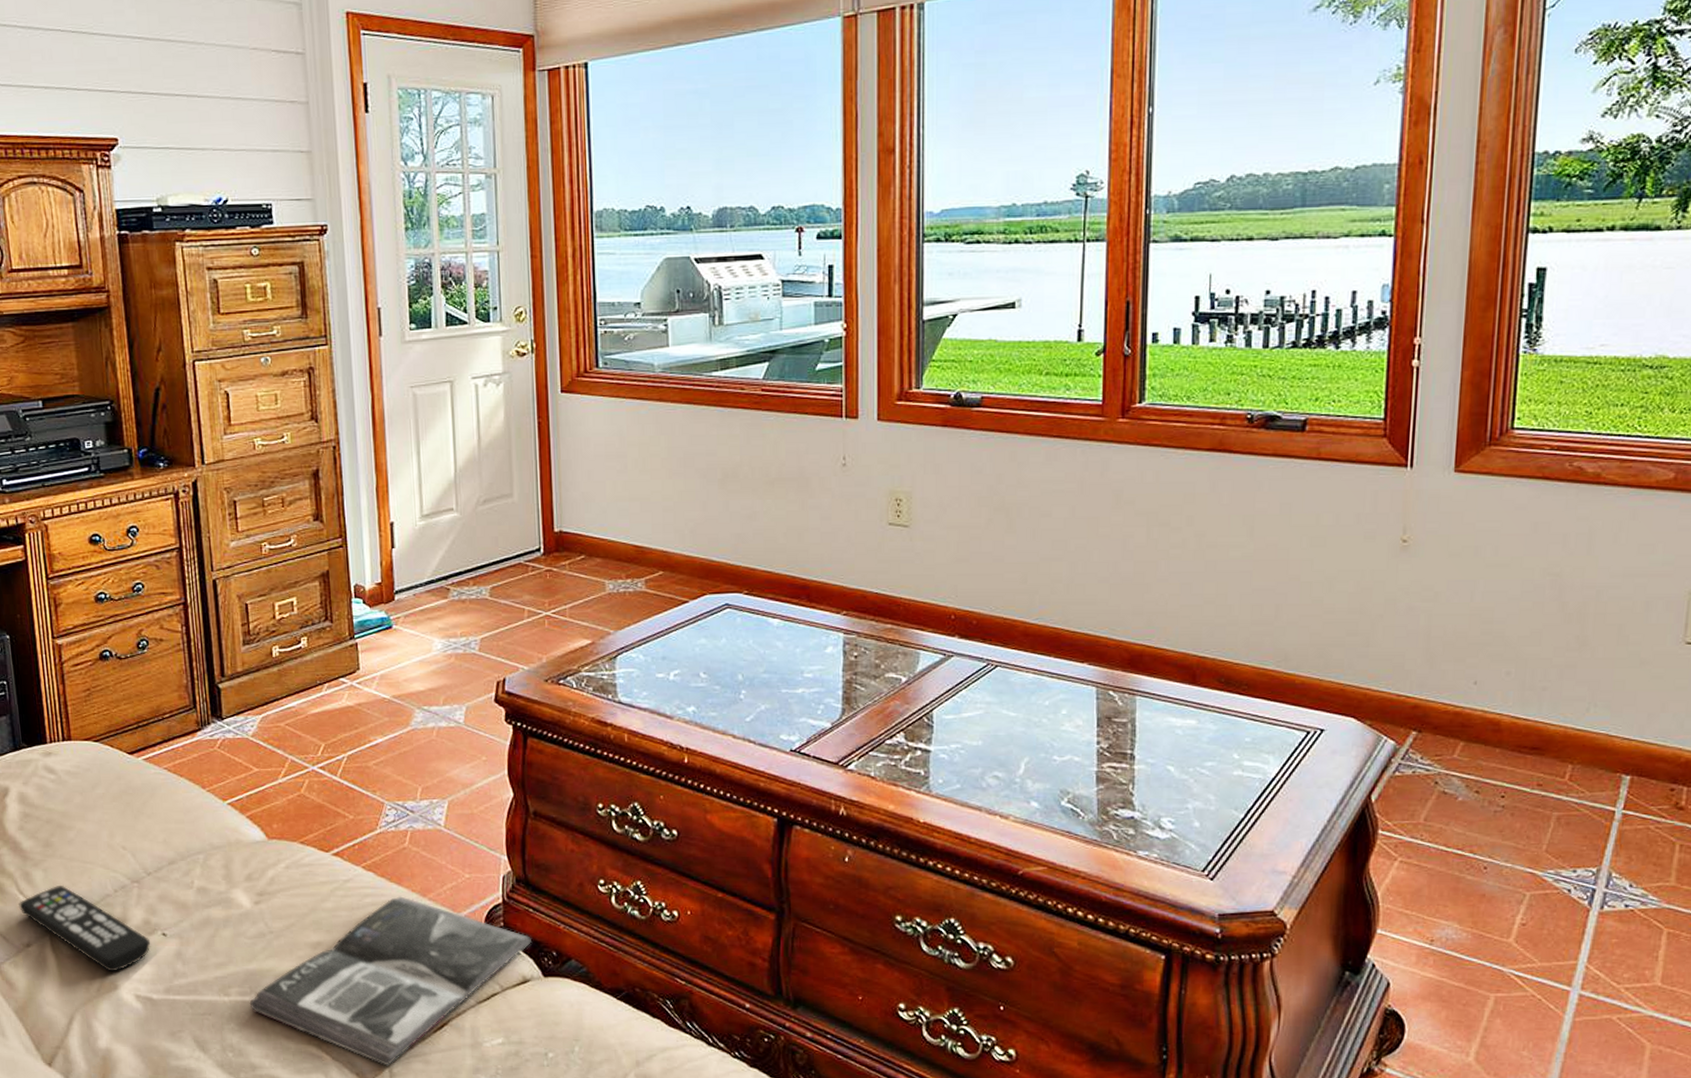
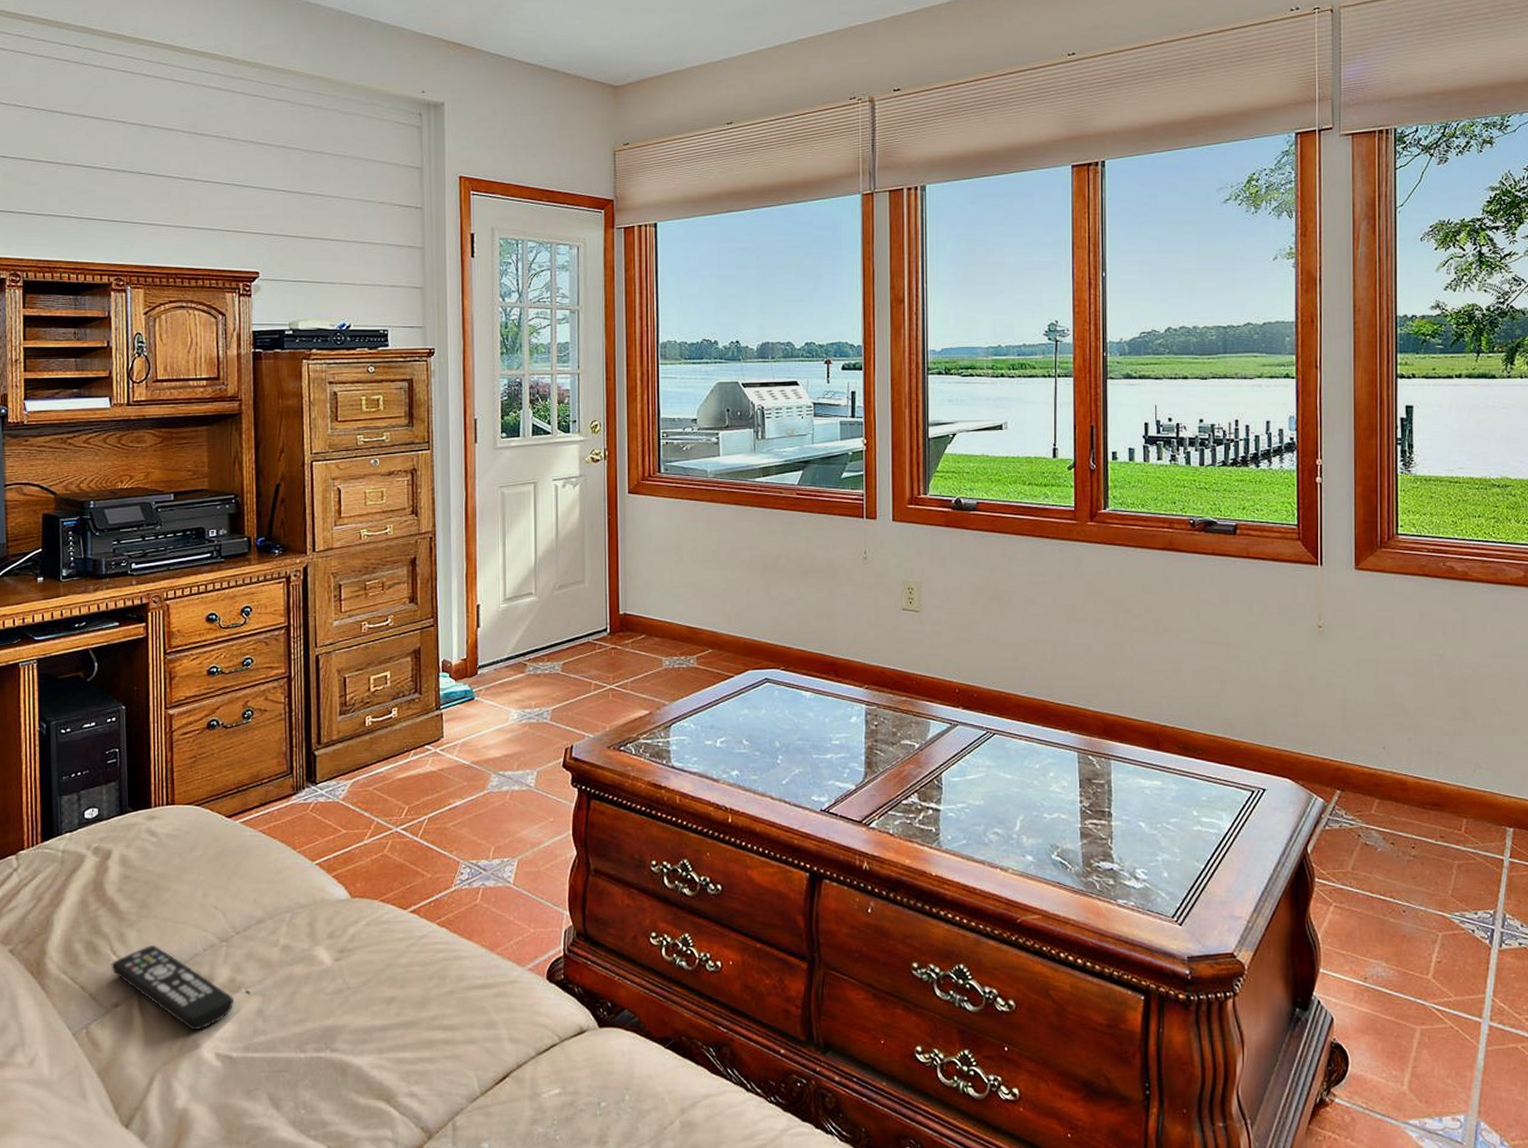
magazine: present [249,896,531,1066] -> none [324,951,589,1120]

